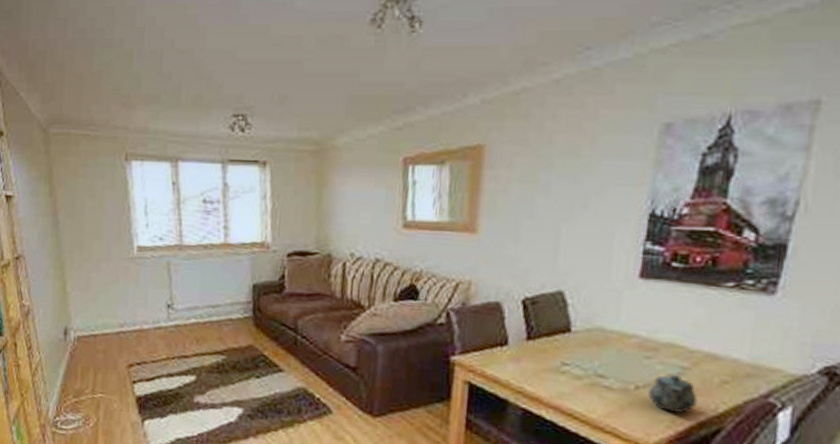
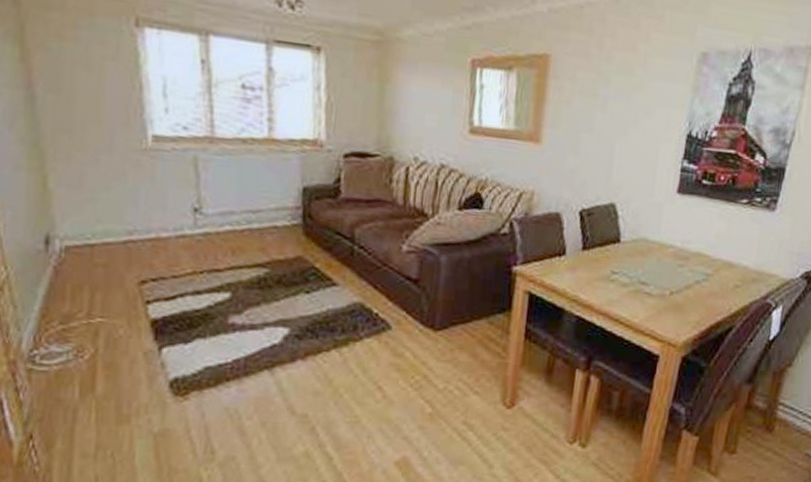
teapot: present [648,374,698,413] -> none [680,281,717,315]

